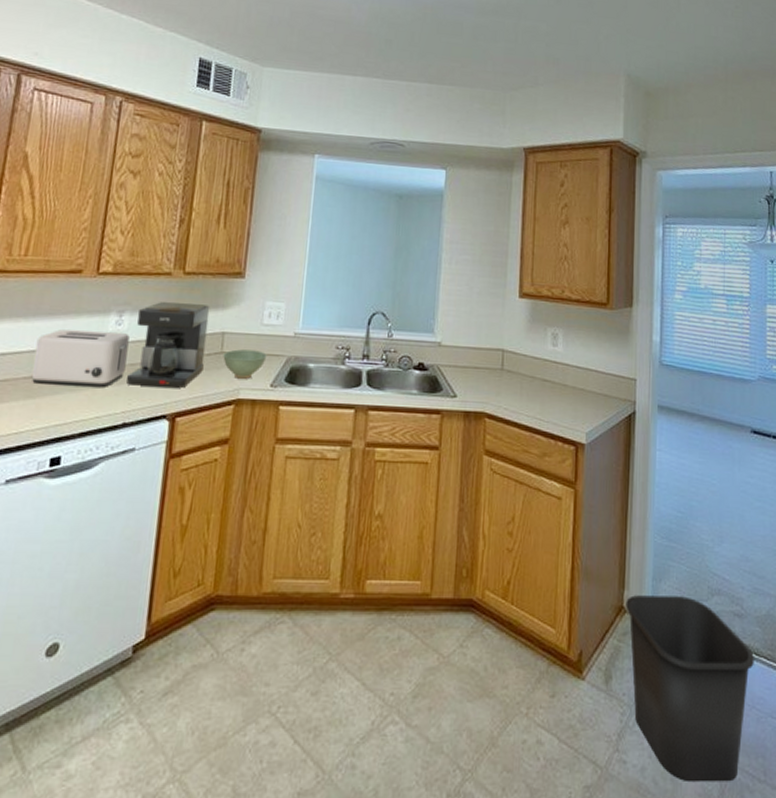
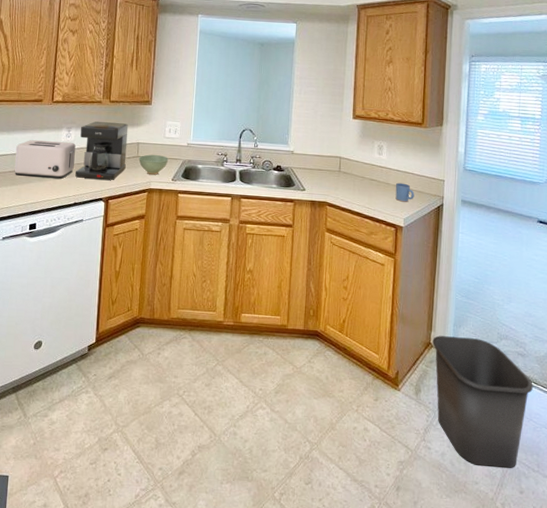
mug: none [575,383,599,410] -> present [395,182,415,202]

